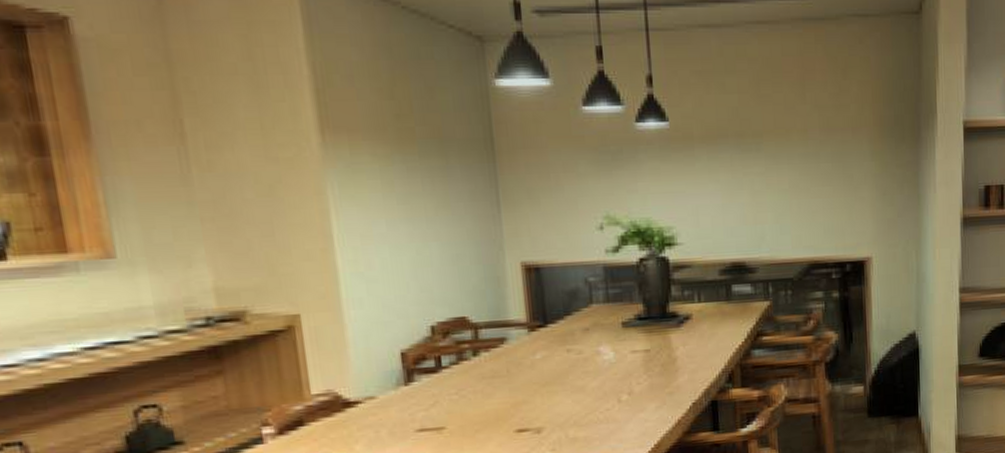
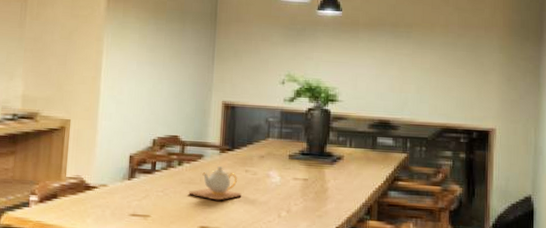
teapot: none [494,348,567,395] -> present [189,165,242,201]

